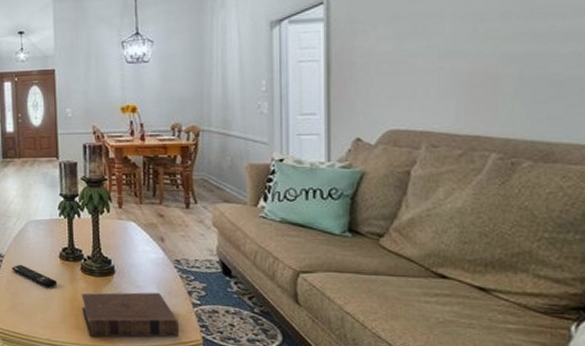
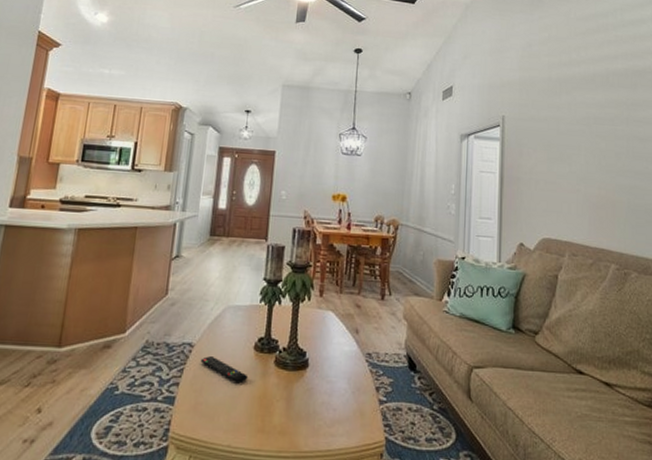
book: present [81,292,180,337] -> none [270,388,365,442]

